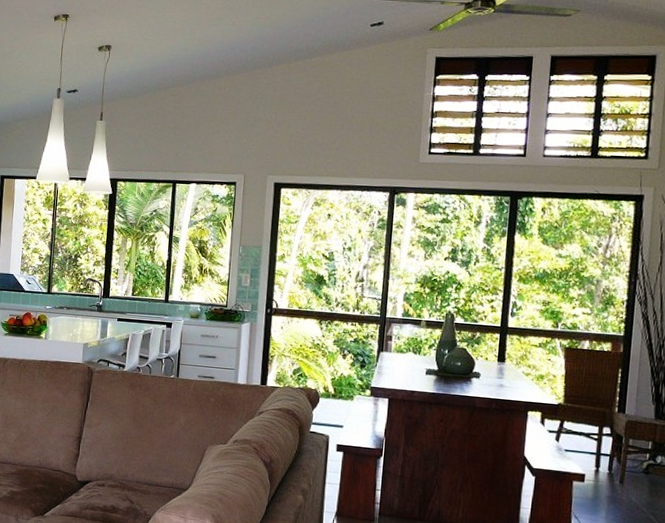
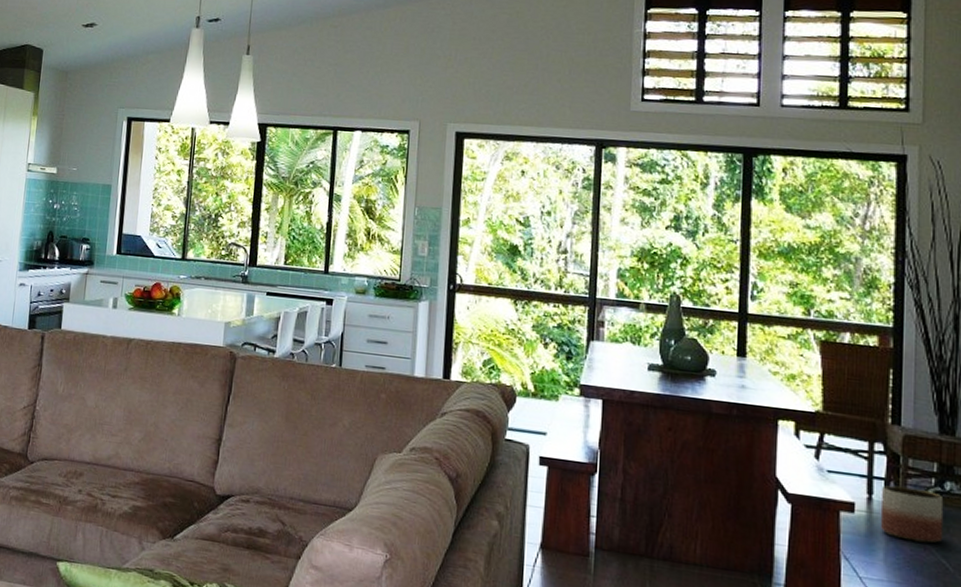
planter: none [604,460,655,504] -> present [880,485,944,544]

